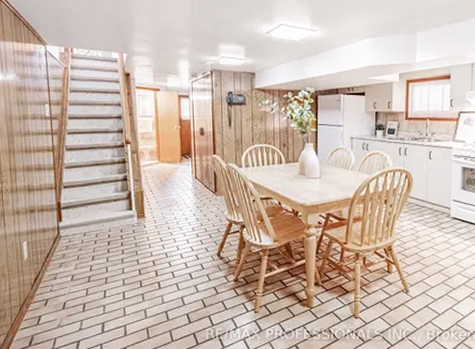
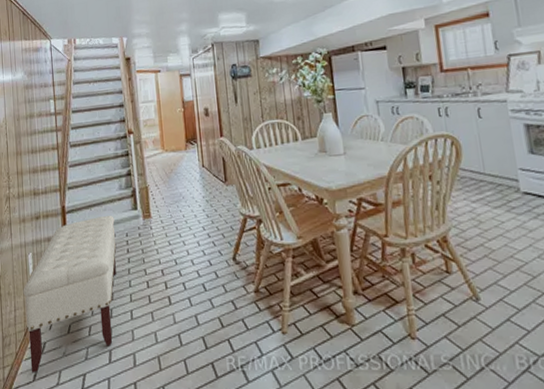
bench: none [17,213,111,340] -> present [23,215,117,373]

